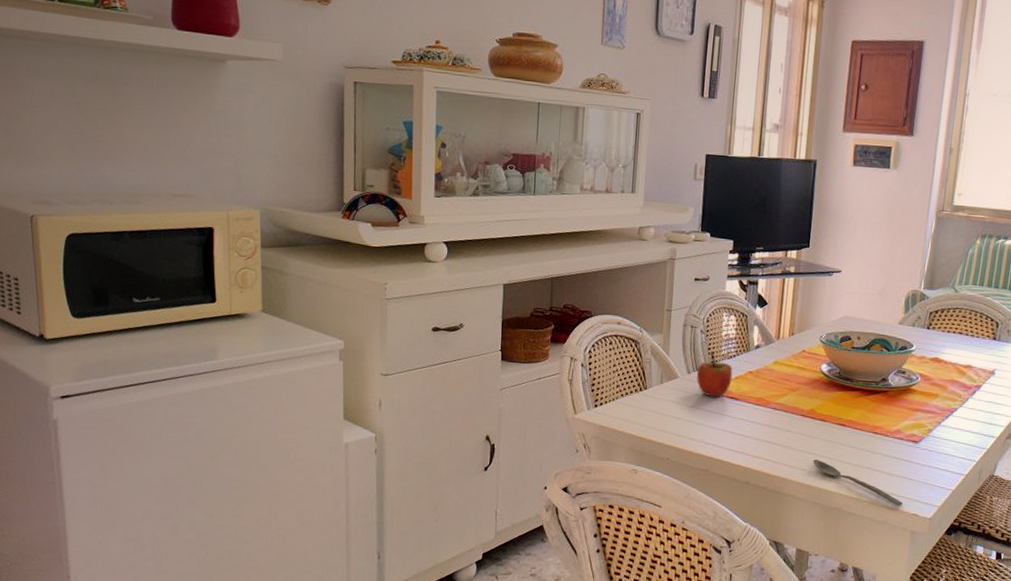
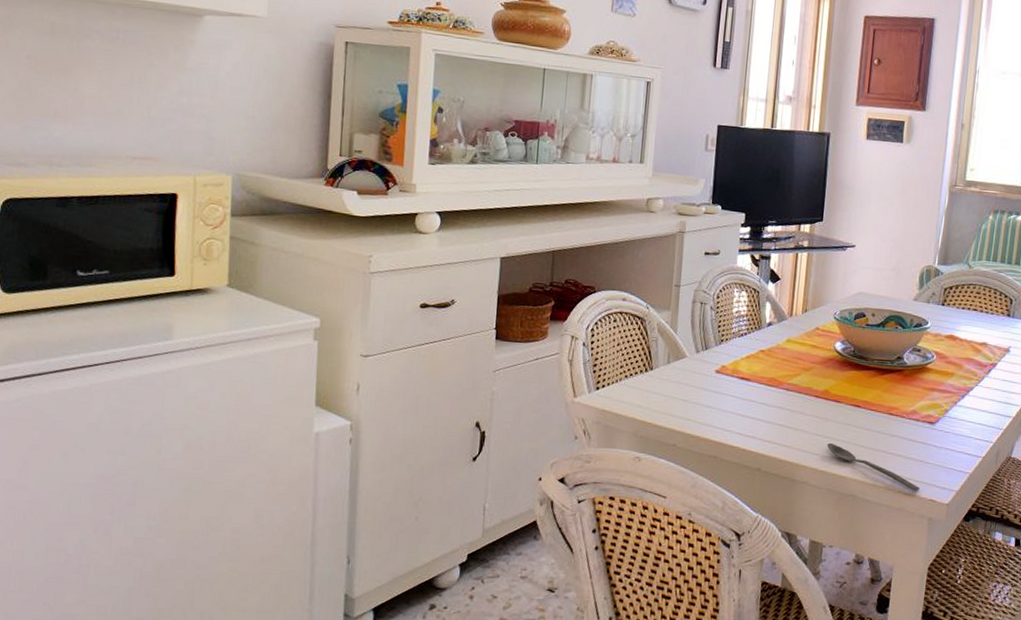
apple: present [696,351,733,397] -> none [705,329,744,378]

